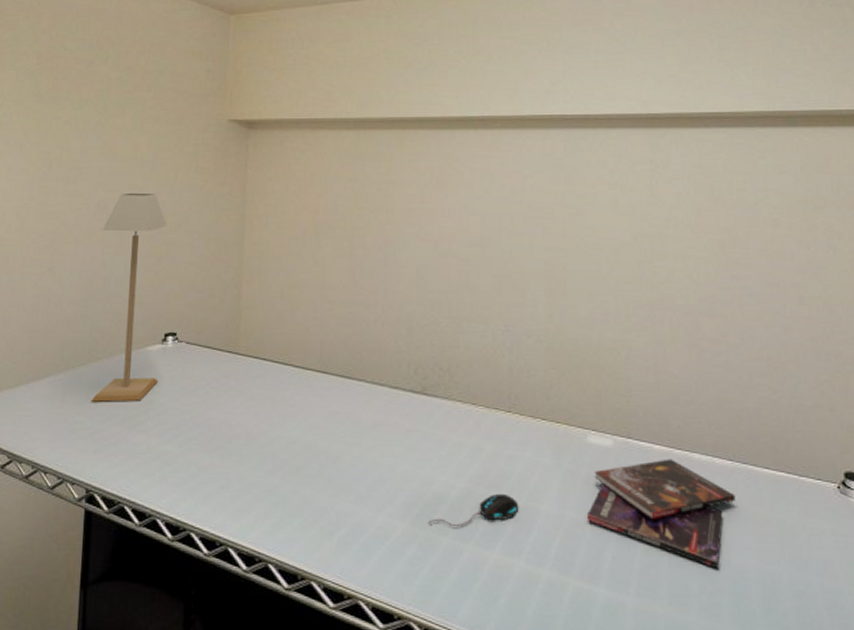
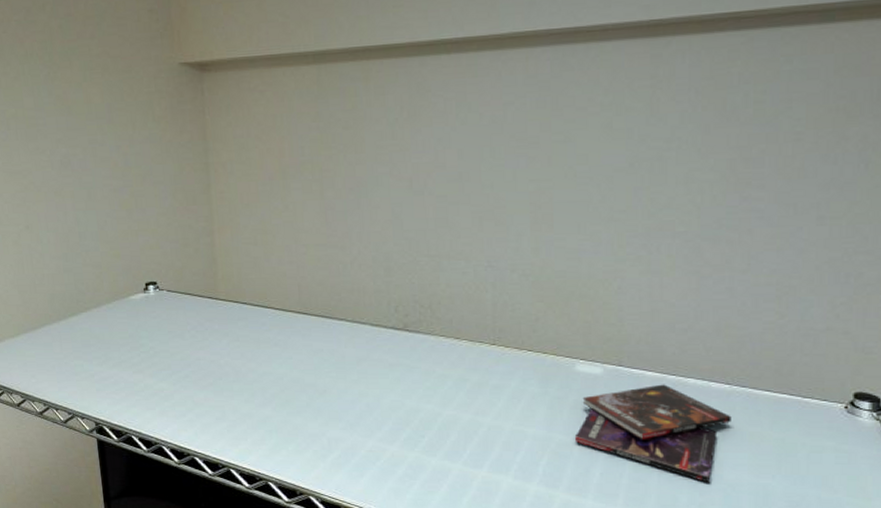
table lamp: present [91,192,167,402] -> none [69,146,146,347]
mouse: present [428,493,519,527] -> none [416,419,506,449]

